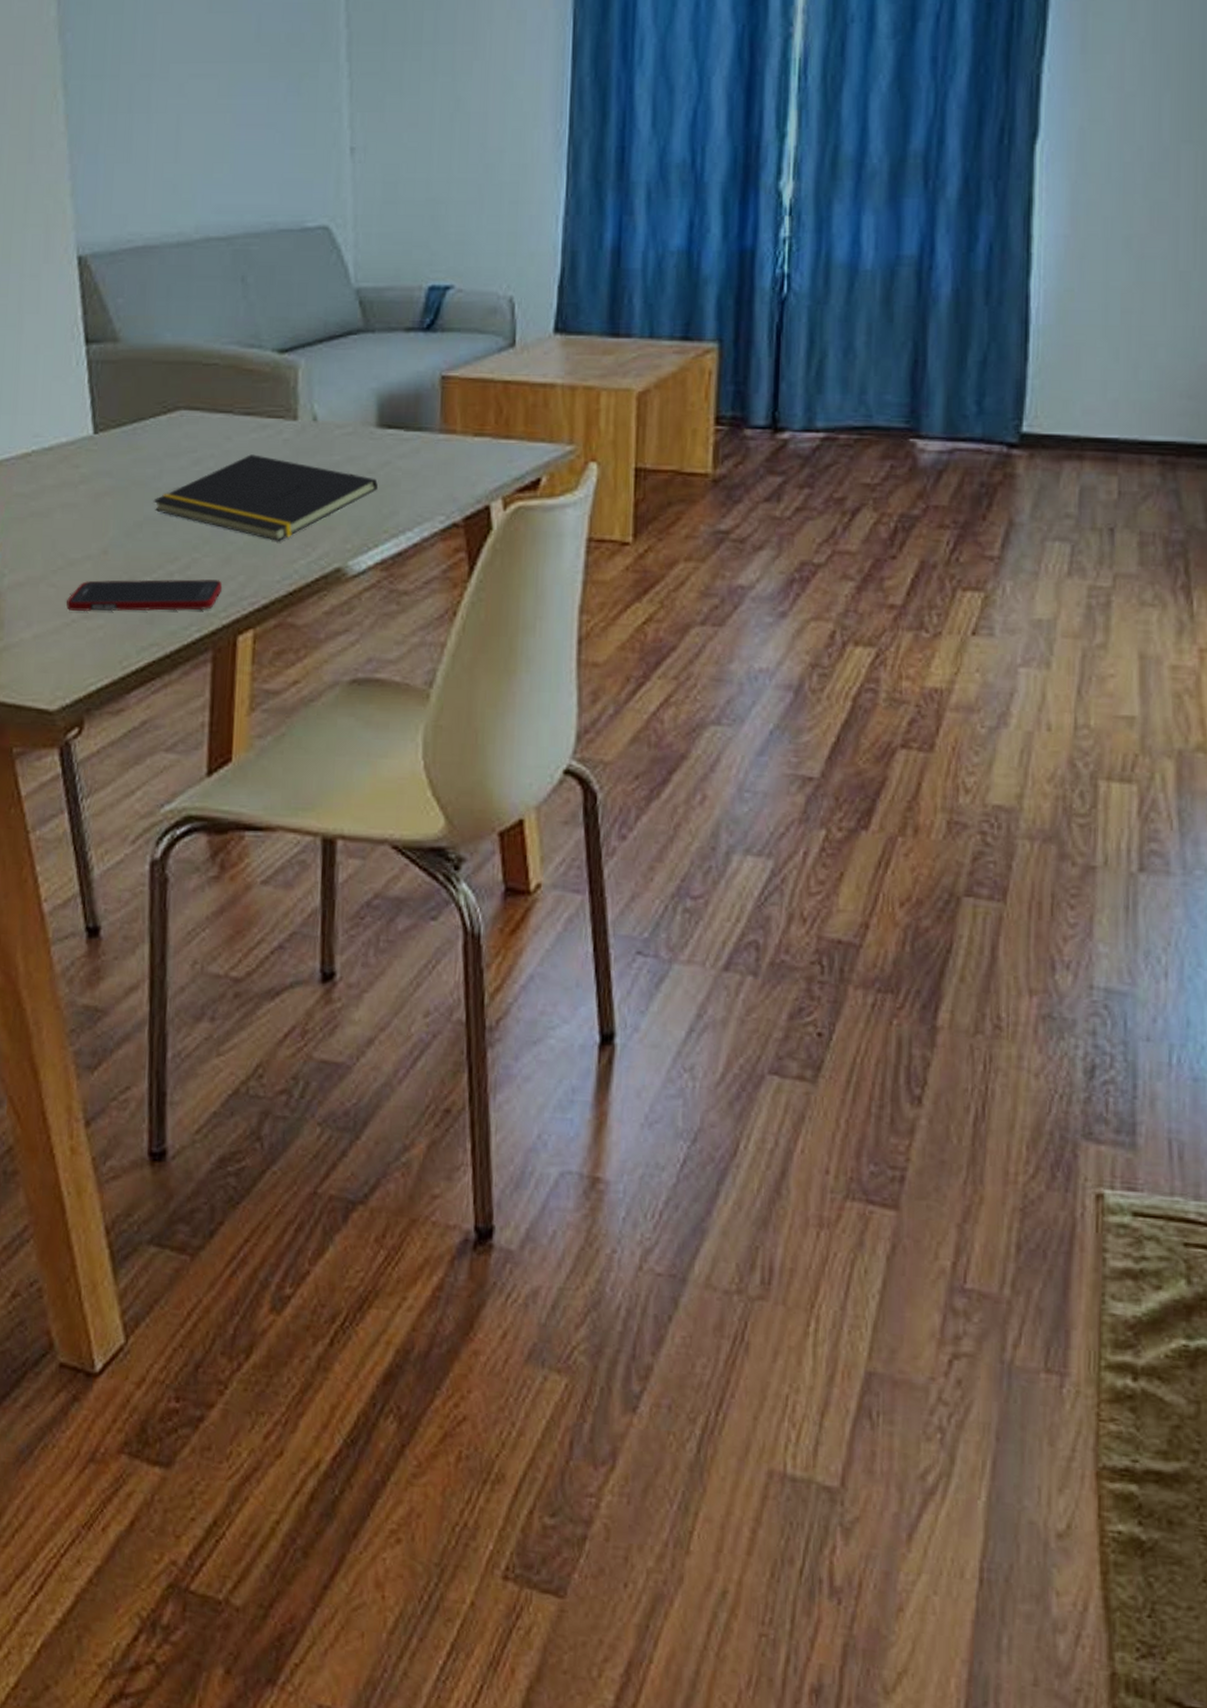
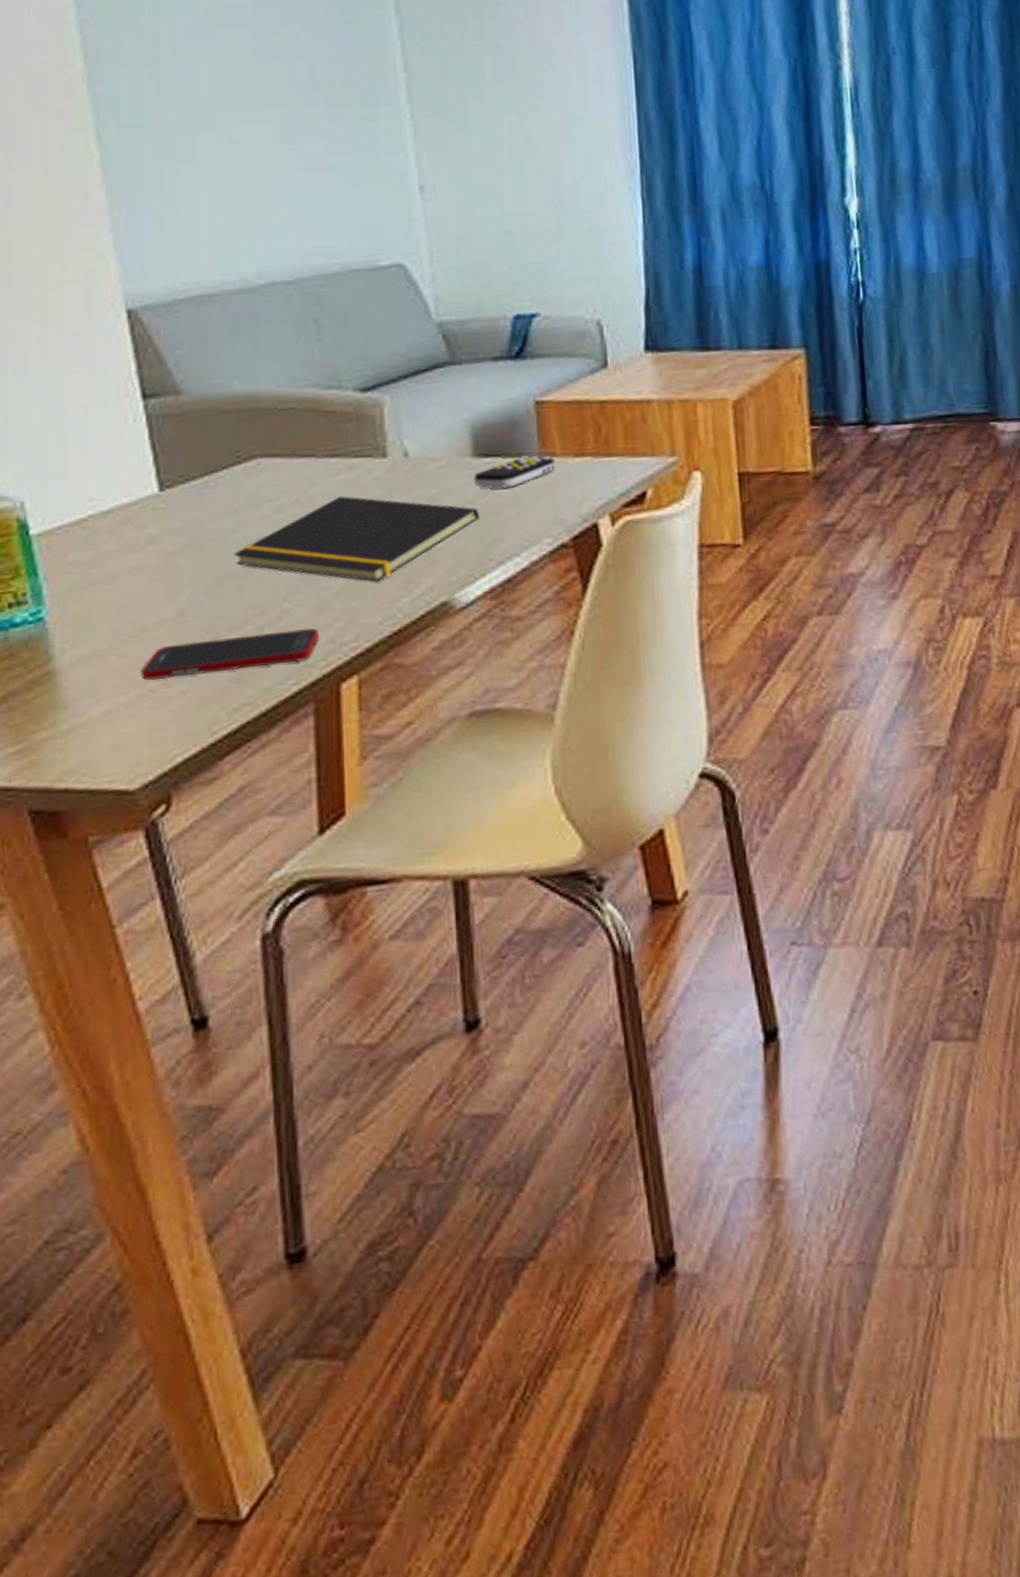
remote control: none [375,430,456,462] -> present [473,455,556,489]

